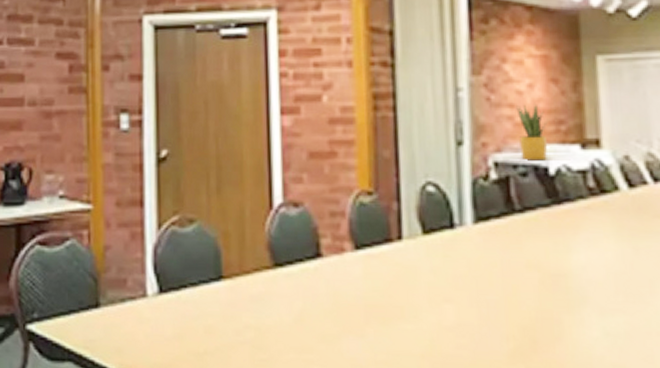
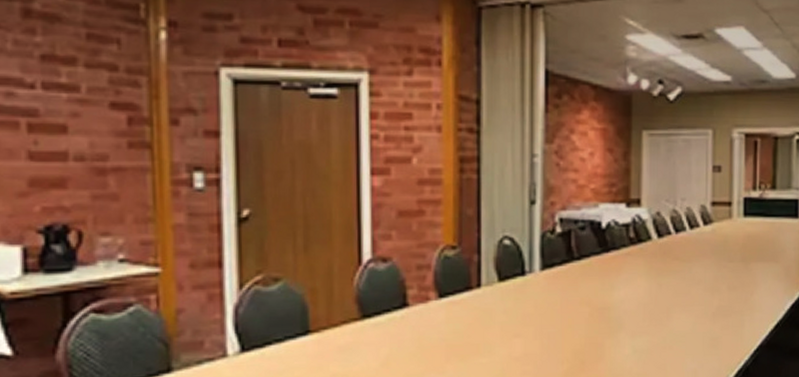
planter: present [516,102,547,161] -> none [579,168,602,217]

